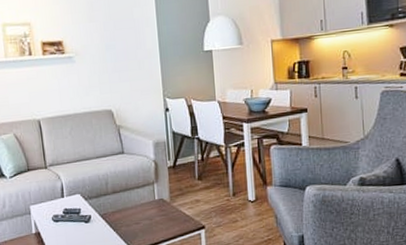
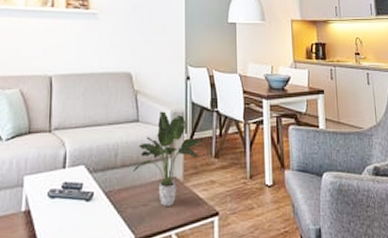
potted plant: none [123,142,184,223] -> present [132,111,200,206]

